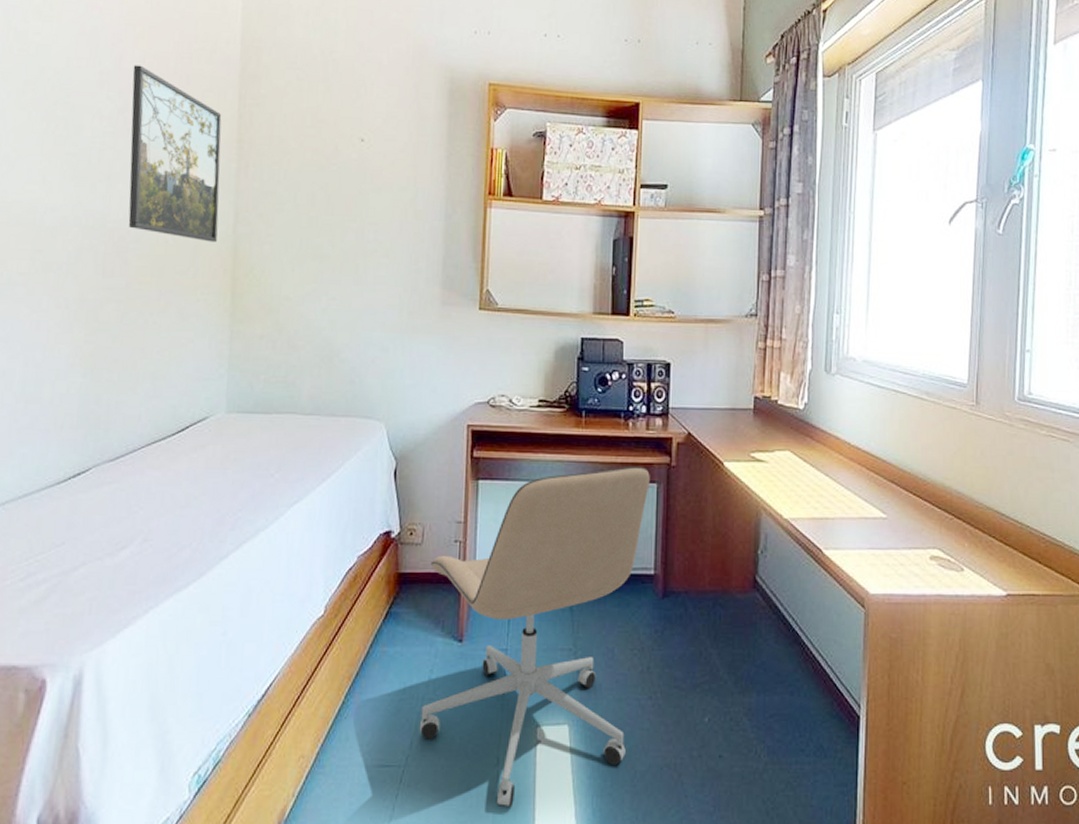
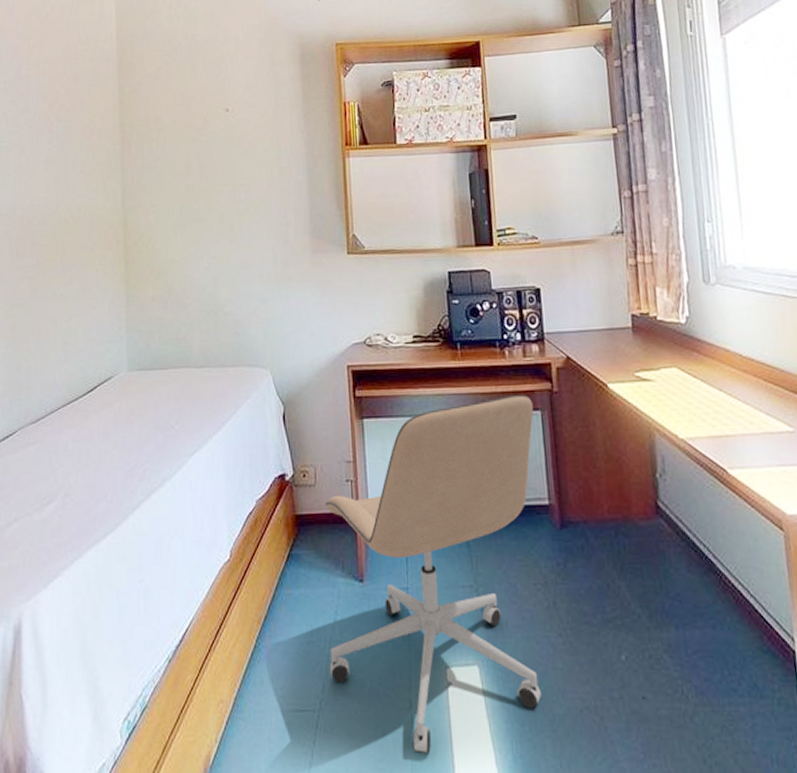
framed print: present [128,65,222,243] -> none [30,71,109,218]

